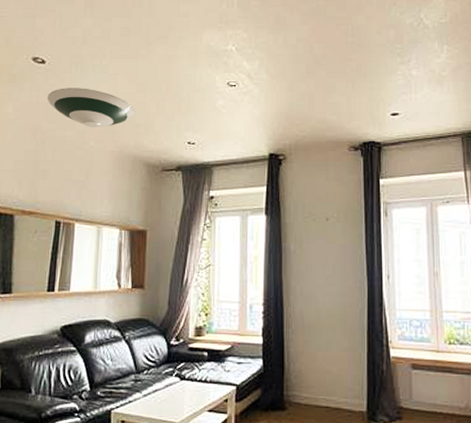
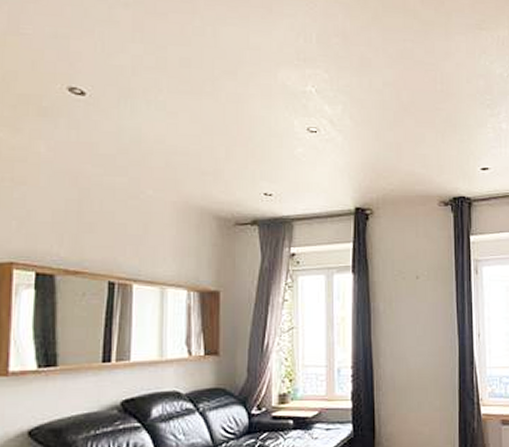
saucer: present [47,88,134,128] -> none [90,126,200,175]

